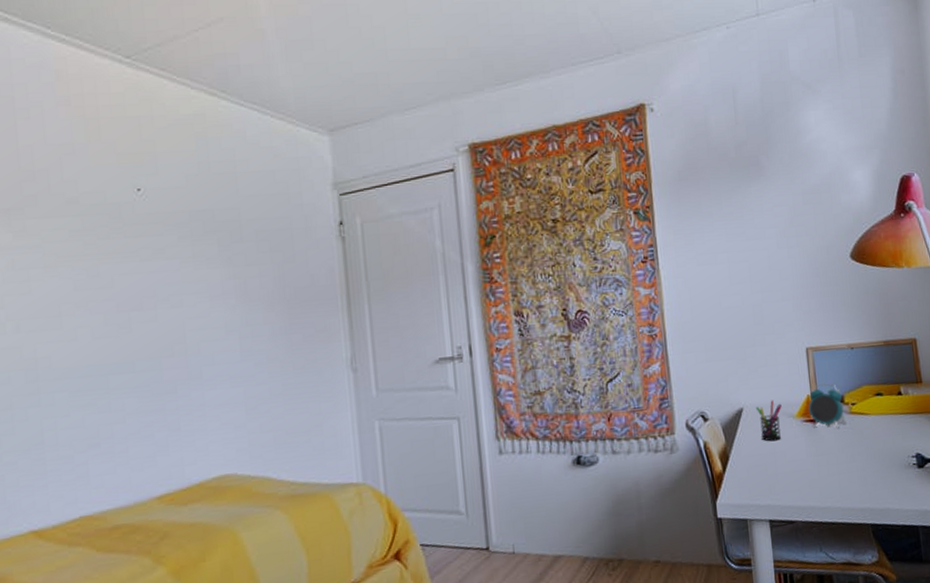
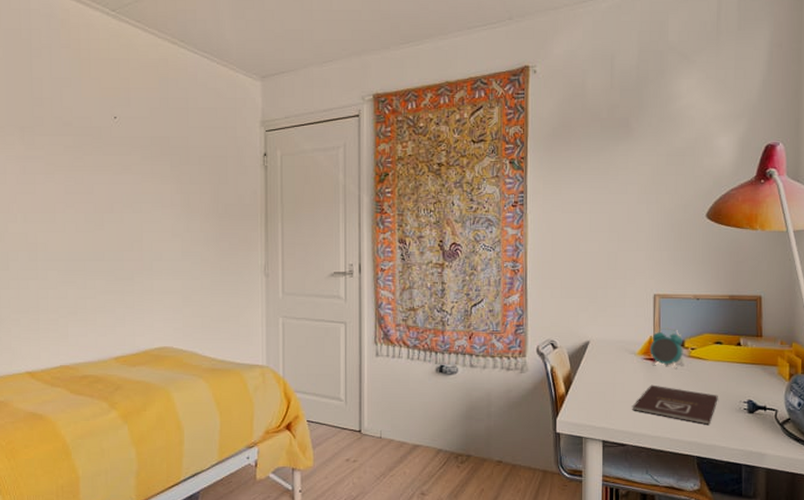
pen holder: present [755,400,782,442] -> none [601,337,625,373]
book: none [797,449,886,487] -> present [632,385,718,425]

